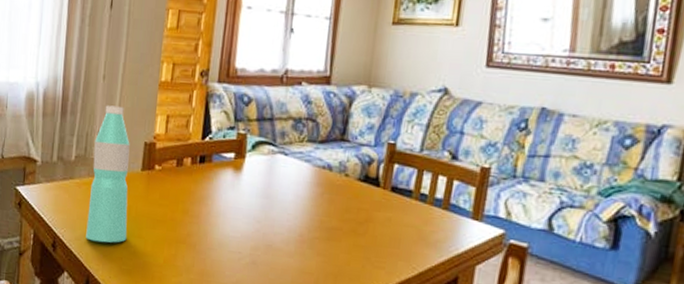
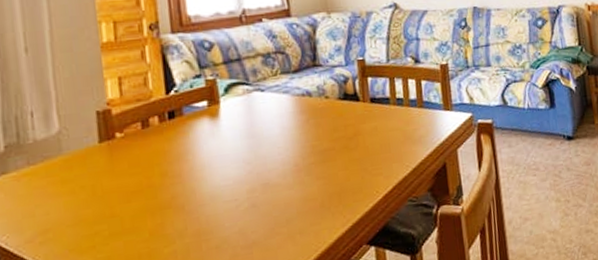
water bottle: present [86,105,130,243] -> none [28,78,97,239]

